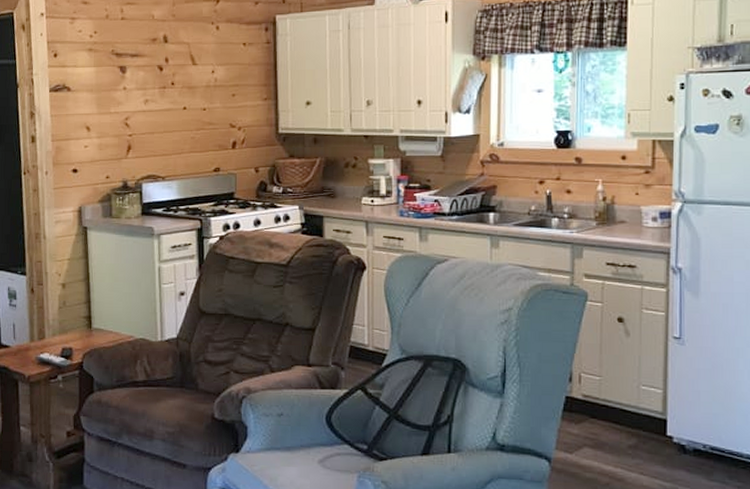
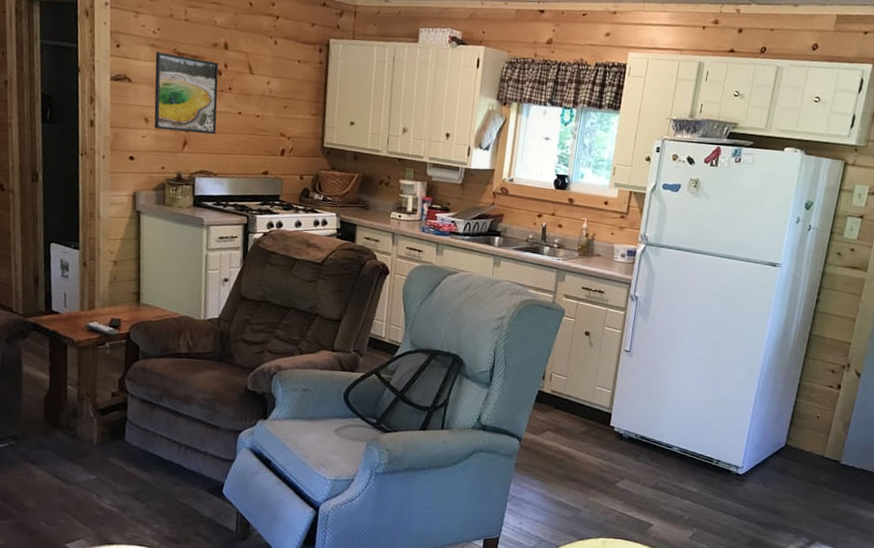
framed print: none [93,55,161,136] -> present [154,52,219,135]

